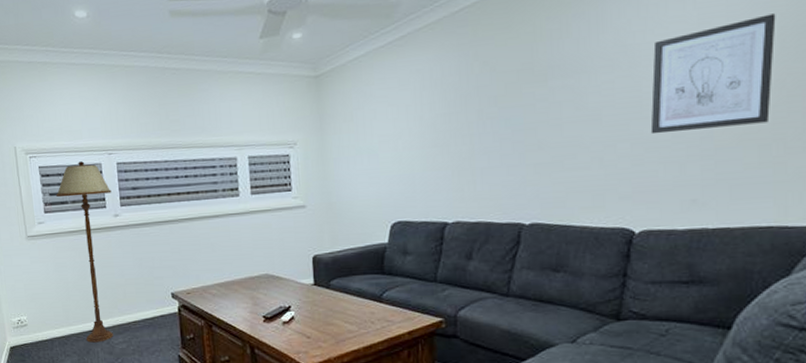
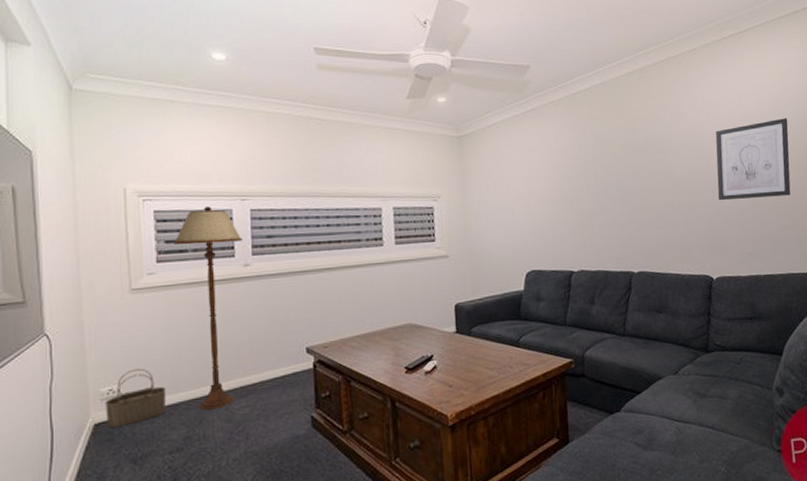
wicker basket: none [16,304,61,351] -> present [105,368,167,428]

